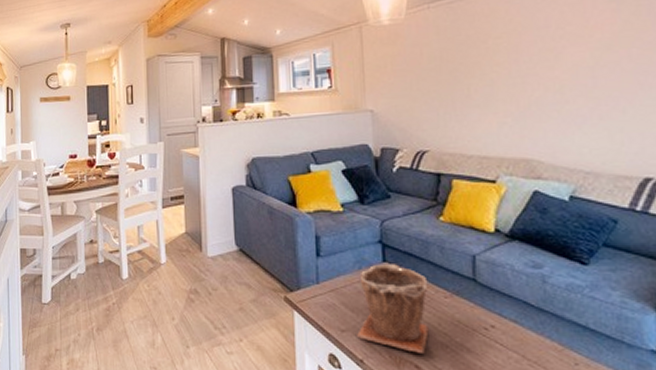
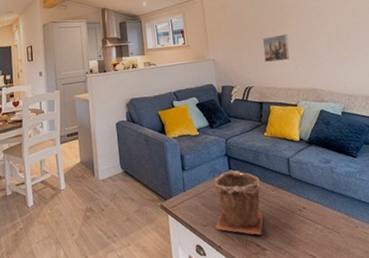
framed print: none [448,76,491,118] -> present [262,34,290,63]

